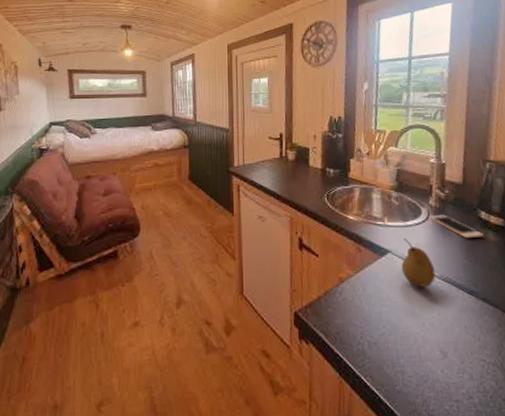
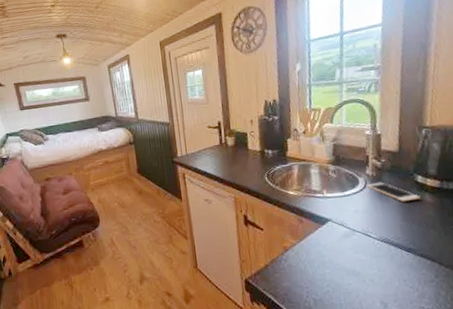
fruit: present [401,238,436,287] -> none [341,207,375,249]

